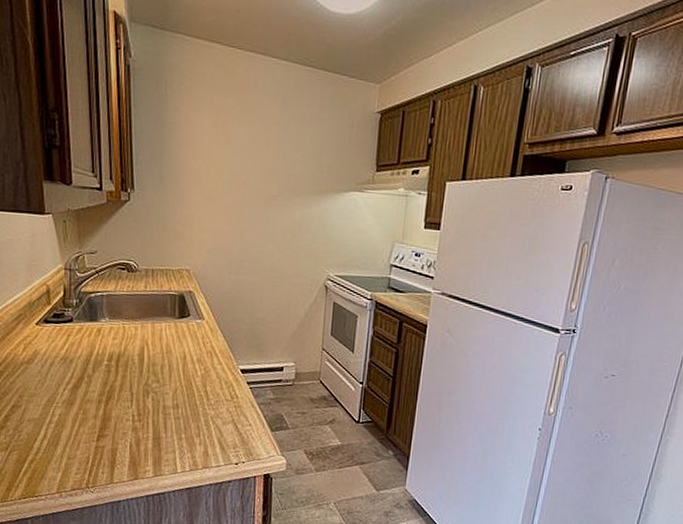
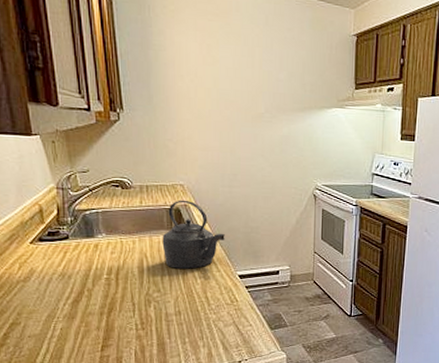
kettle: none [164,285,229,360] -> present [162,200,225,269]

